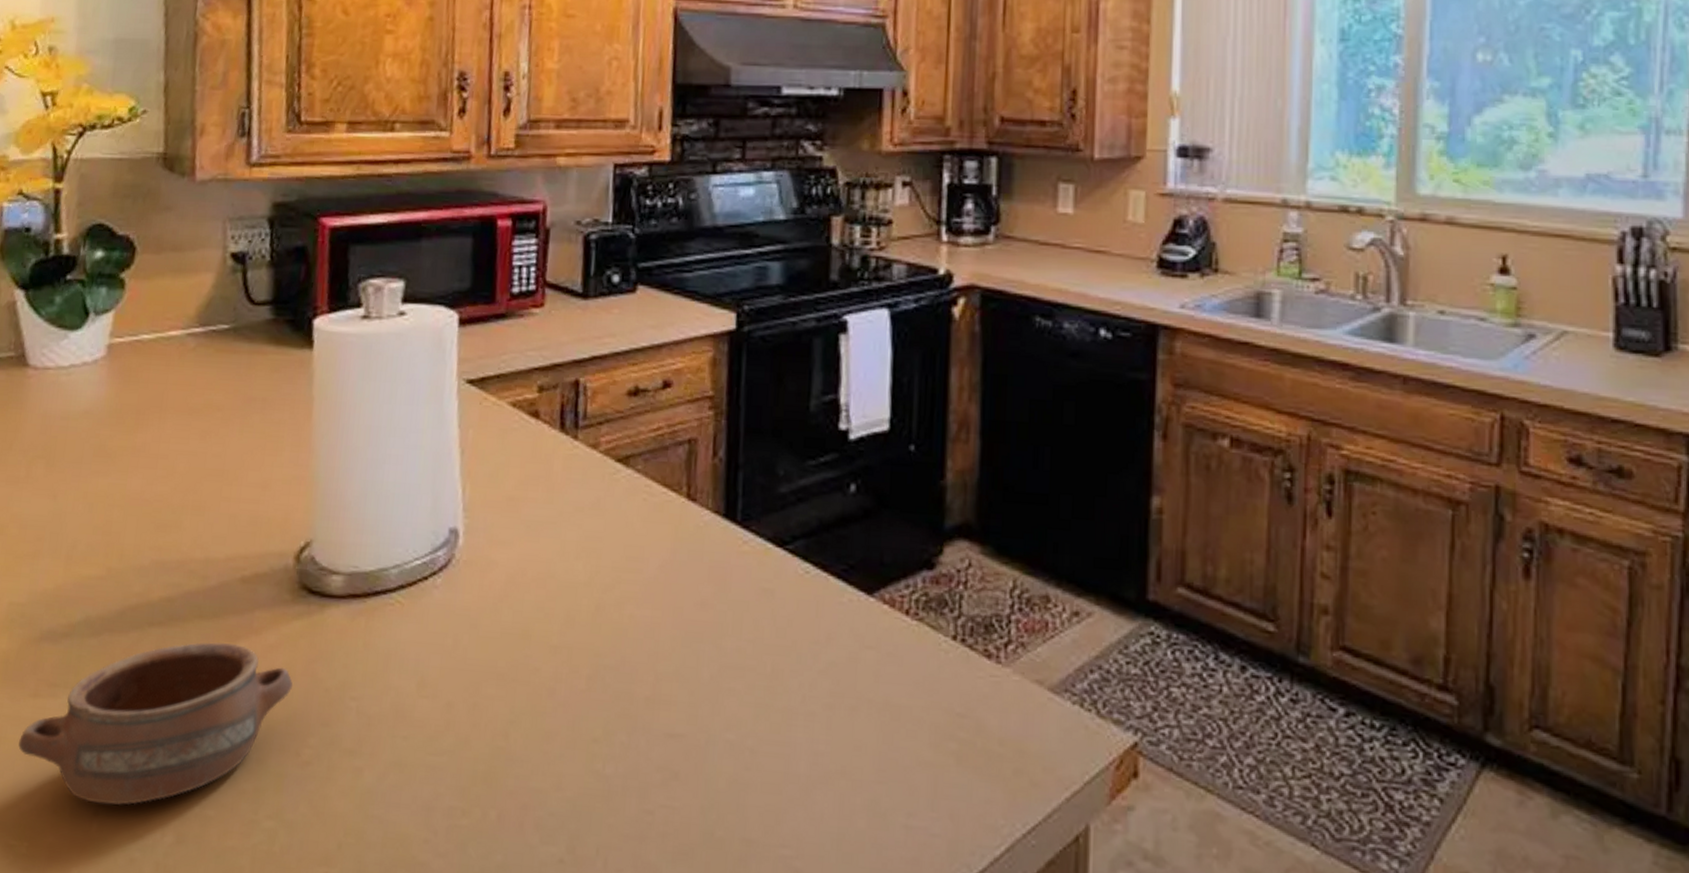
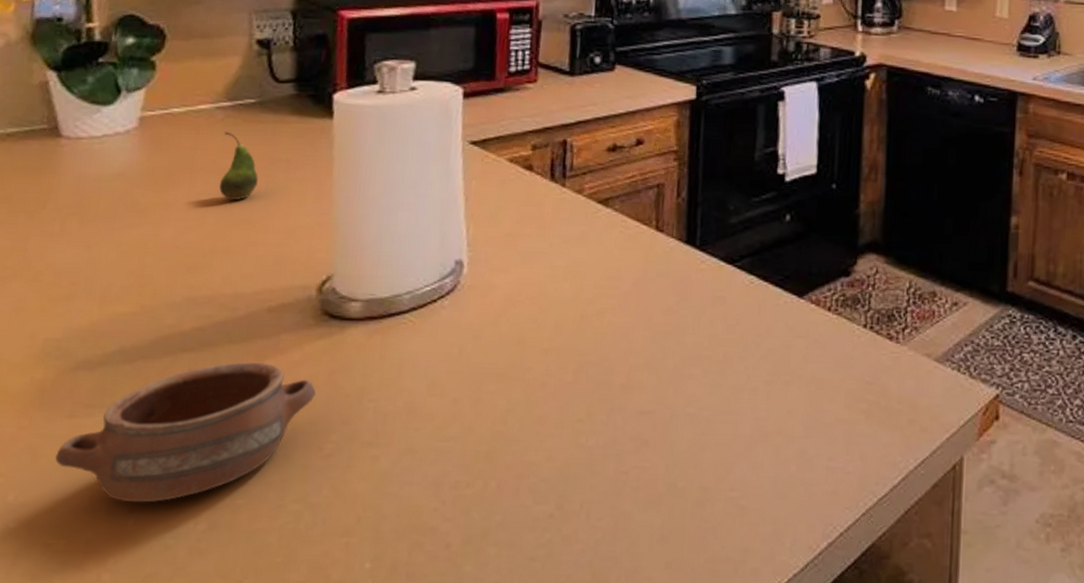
fruit: none [190,363,232,446] -> present [219,132,258,201]

